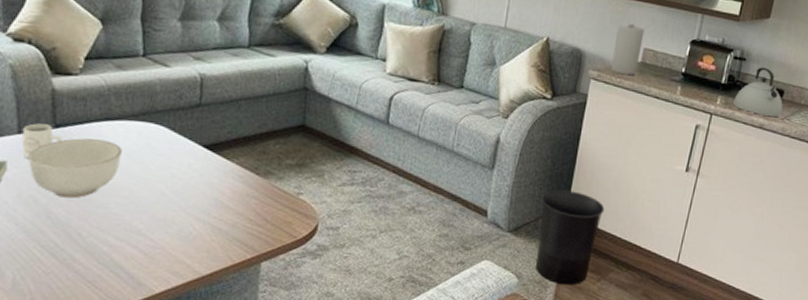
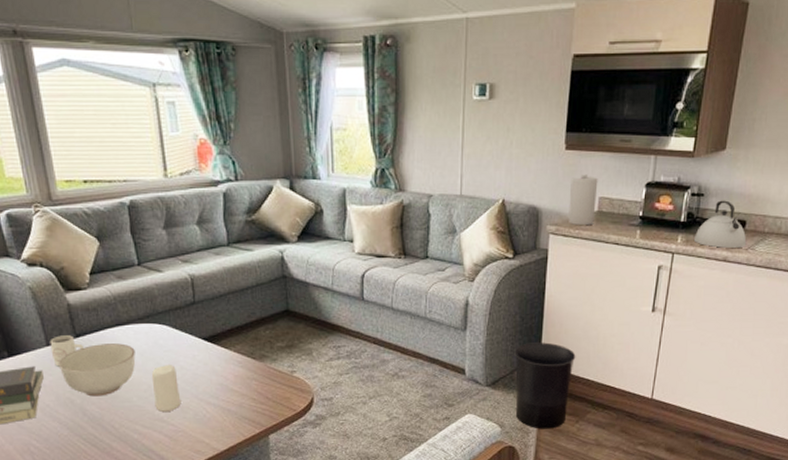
candle: none [134,170,166,224] -> present [151,365,181,412]

